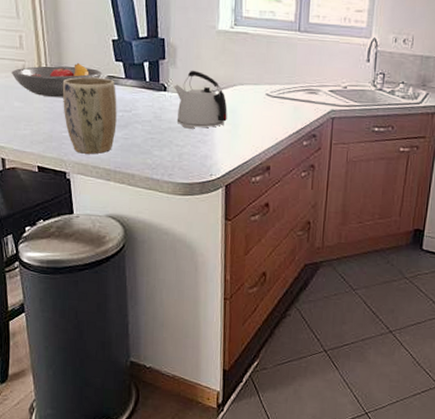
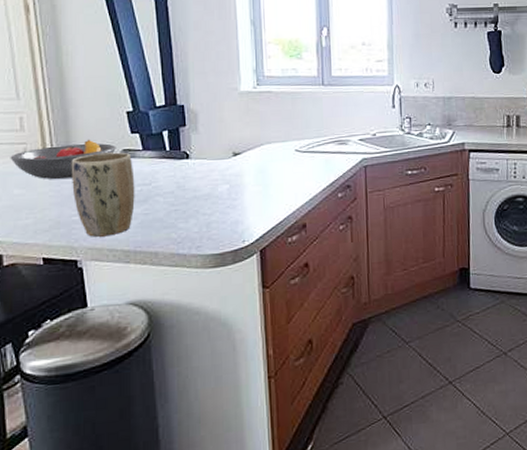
kettle: present [174,70,227,129] -> none [197,134,256,195]

